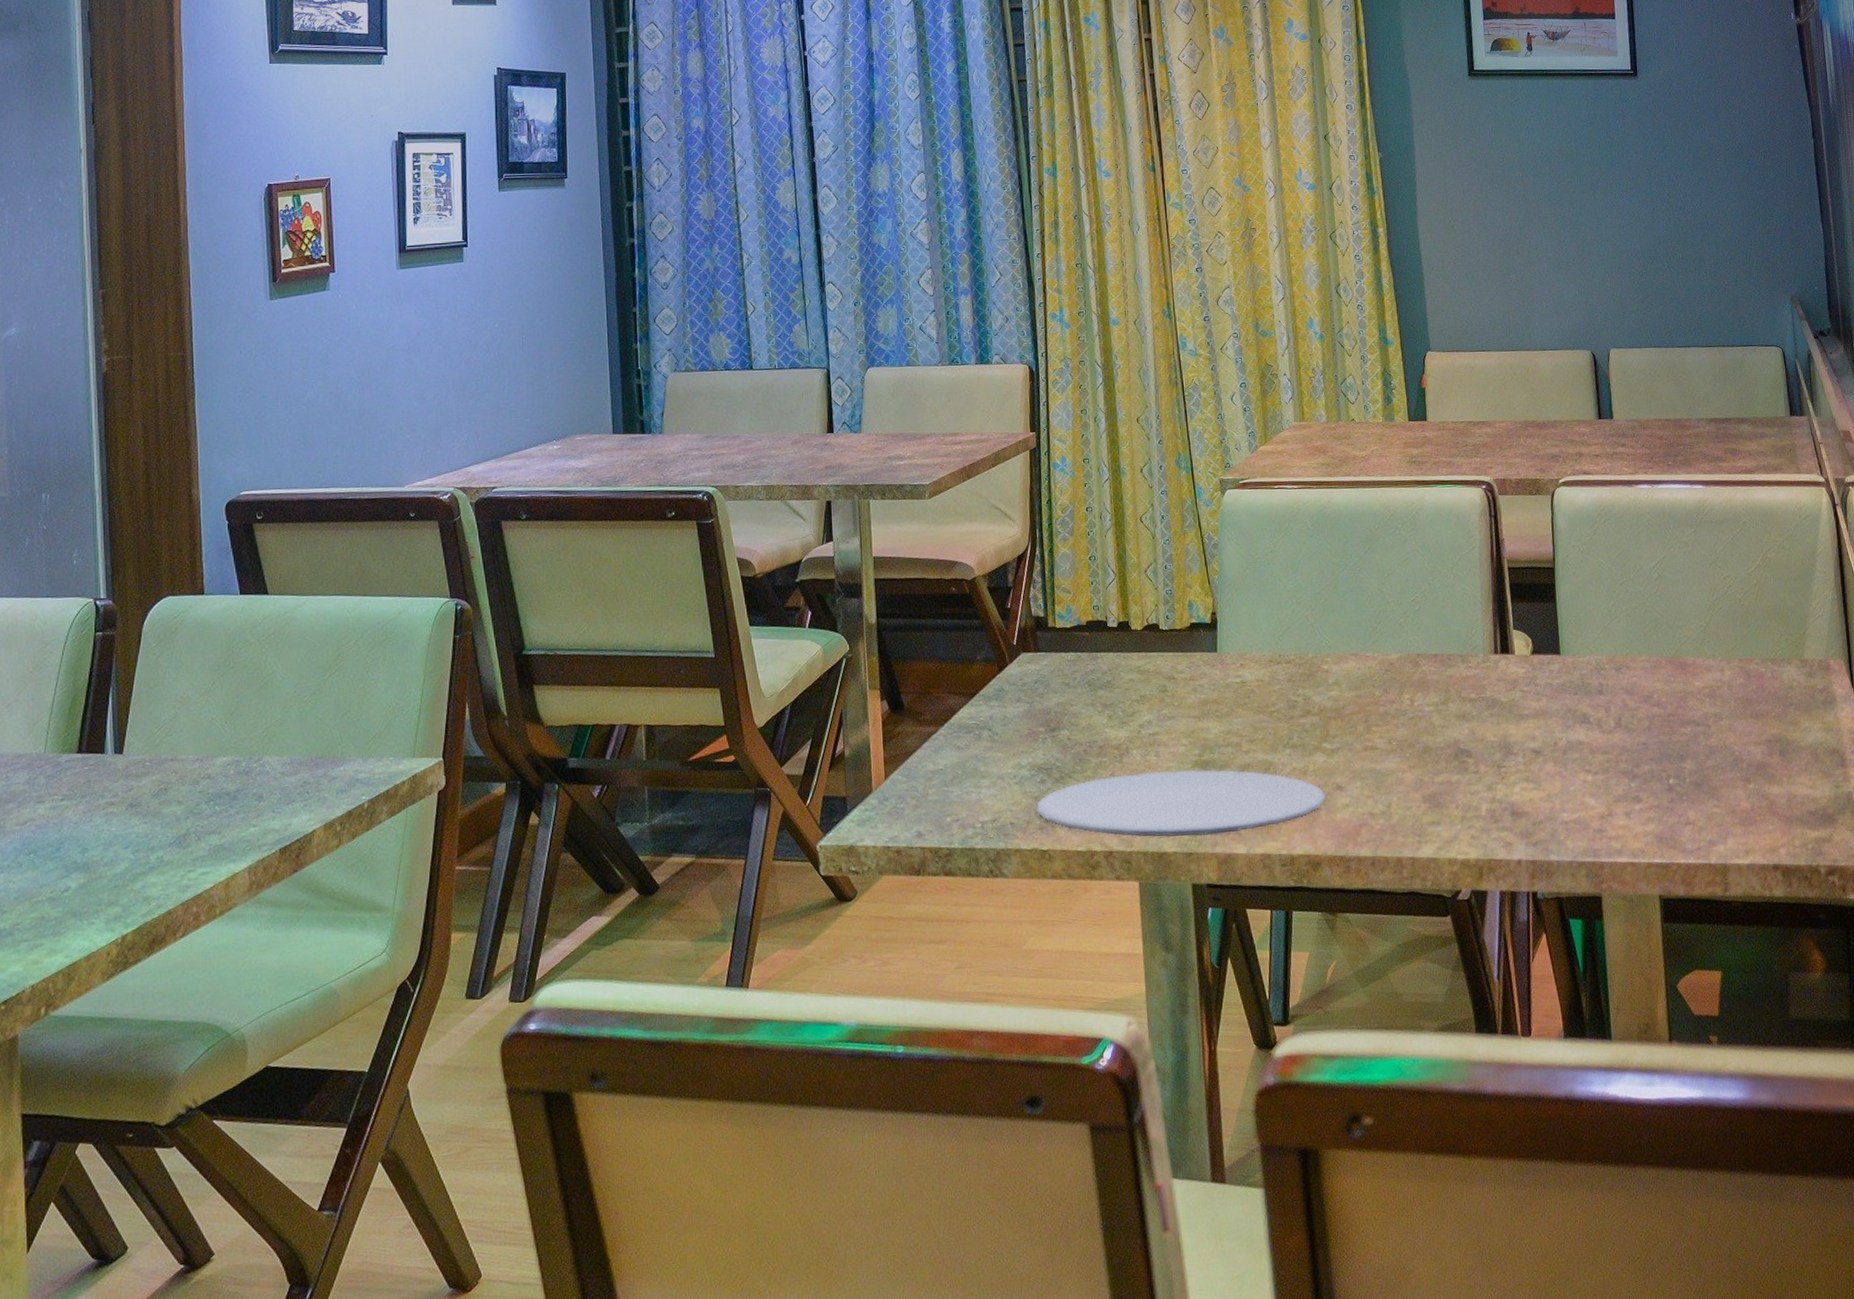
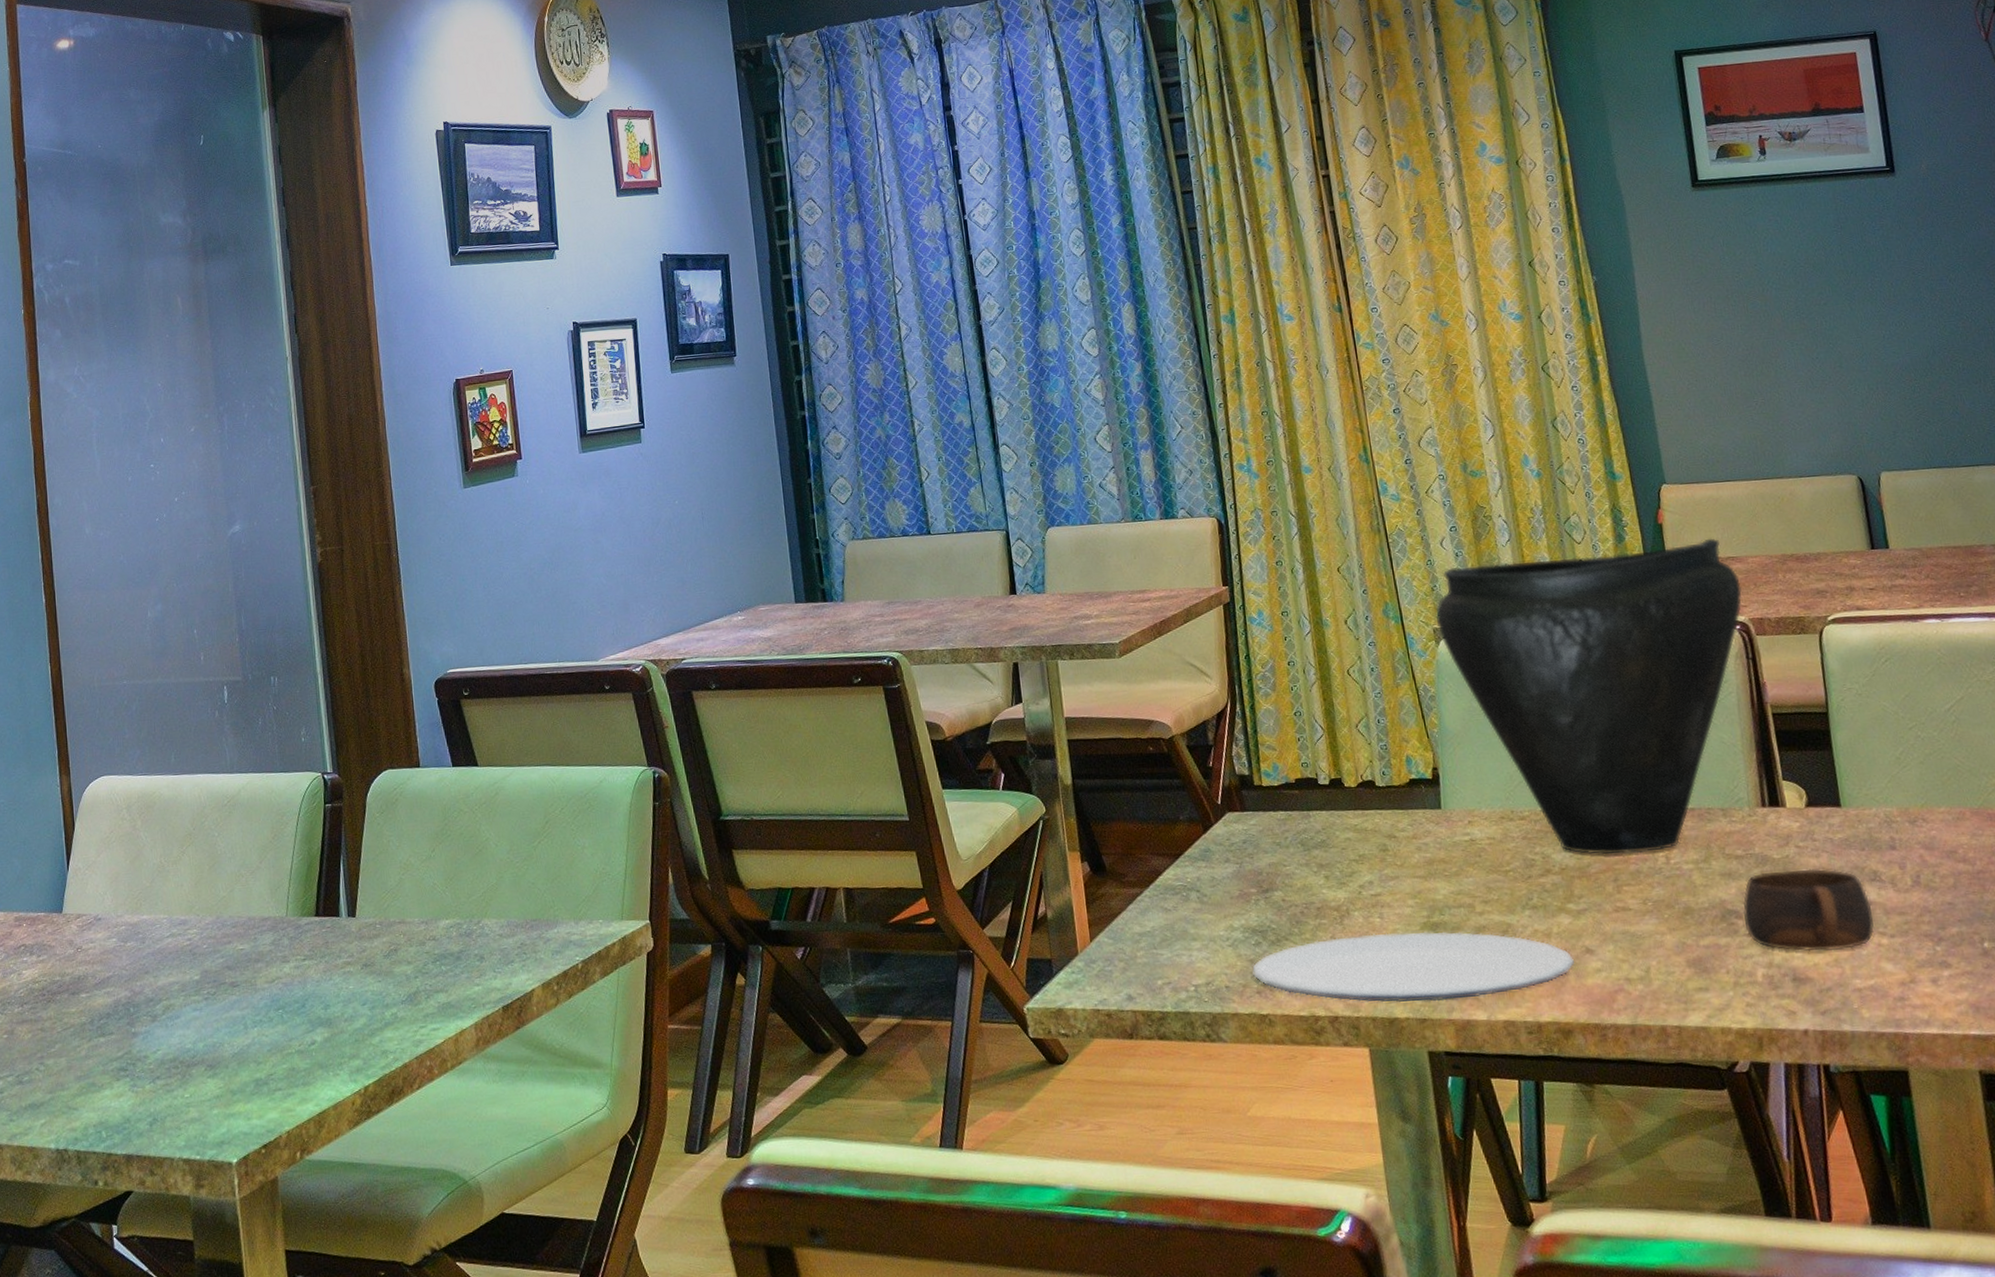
vase: none [1222,403,1489,697] -> present [1435,538,1742,855]
cup: none [1473,711,1581,788] -> present [1742,869,1875,952]

